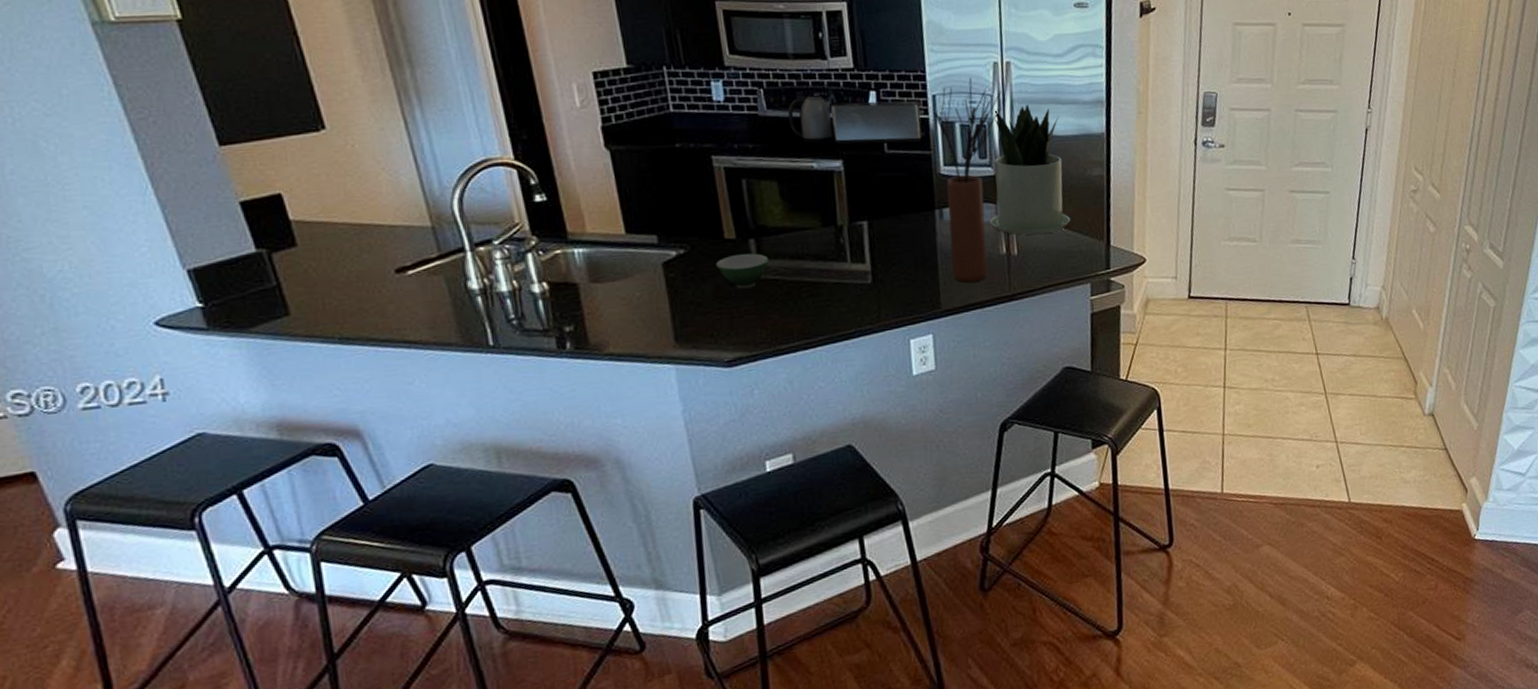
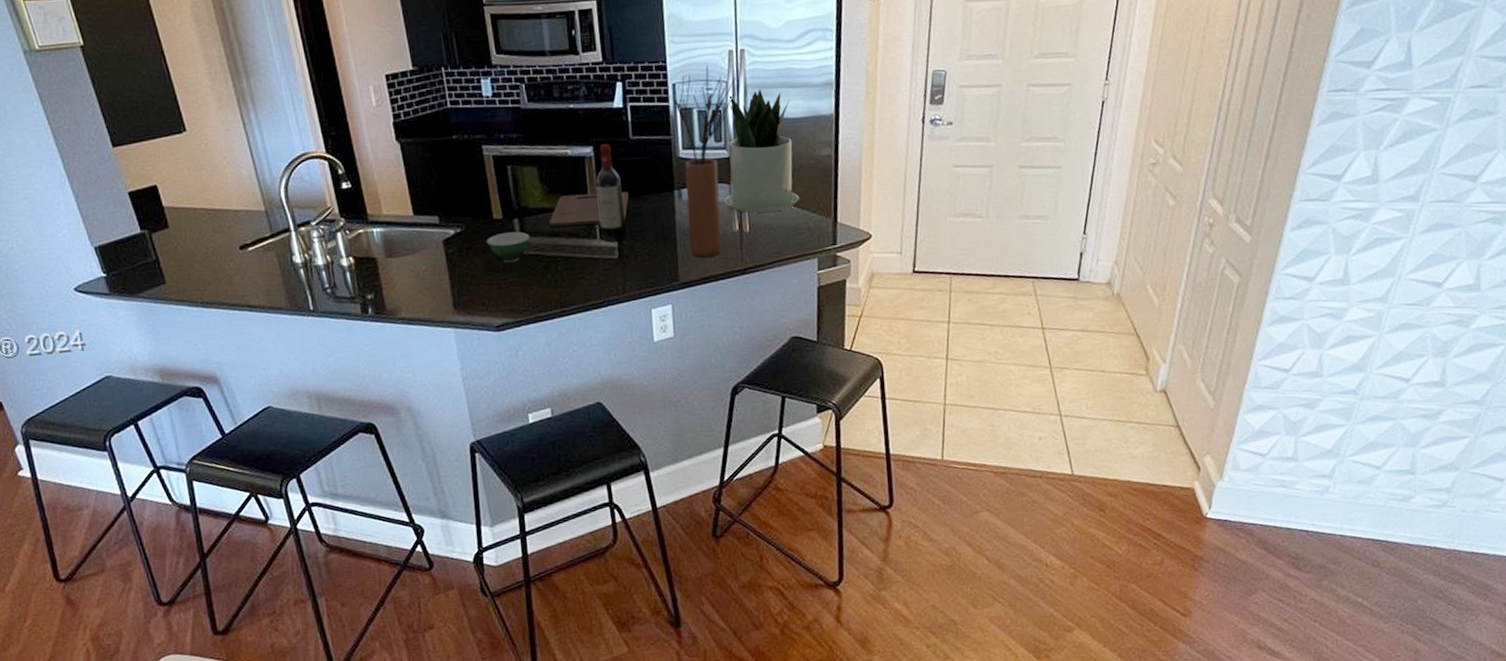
kettle: present [787,95,833,143] -> none [545,87,585,132]
cutting board: none [791,210,884,250] -> present [549,191,629,228]
toaster: present [830,101,925,145] -> none [582,90,666,133]
wine bottle: none [845,157,881,266] -> present [595,144,626,243]

